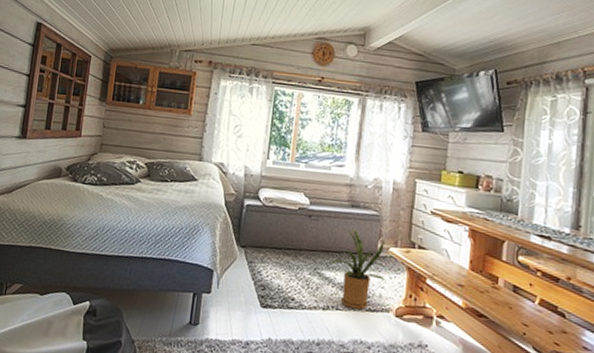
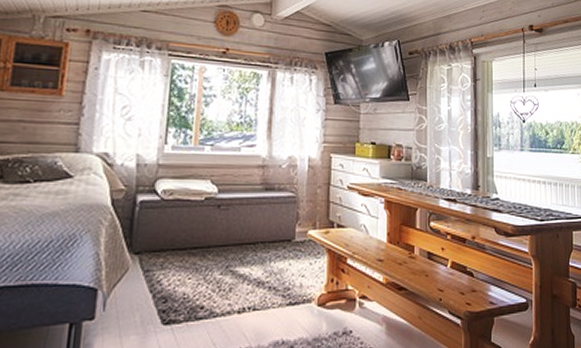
house plant: present [331,227,386,310] -> none [245,214,305,307]

